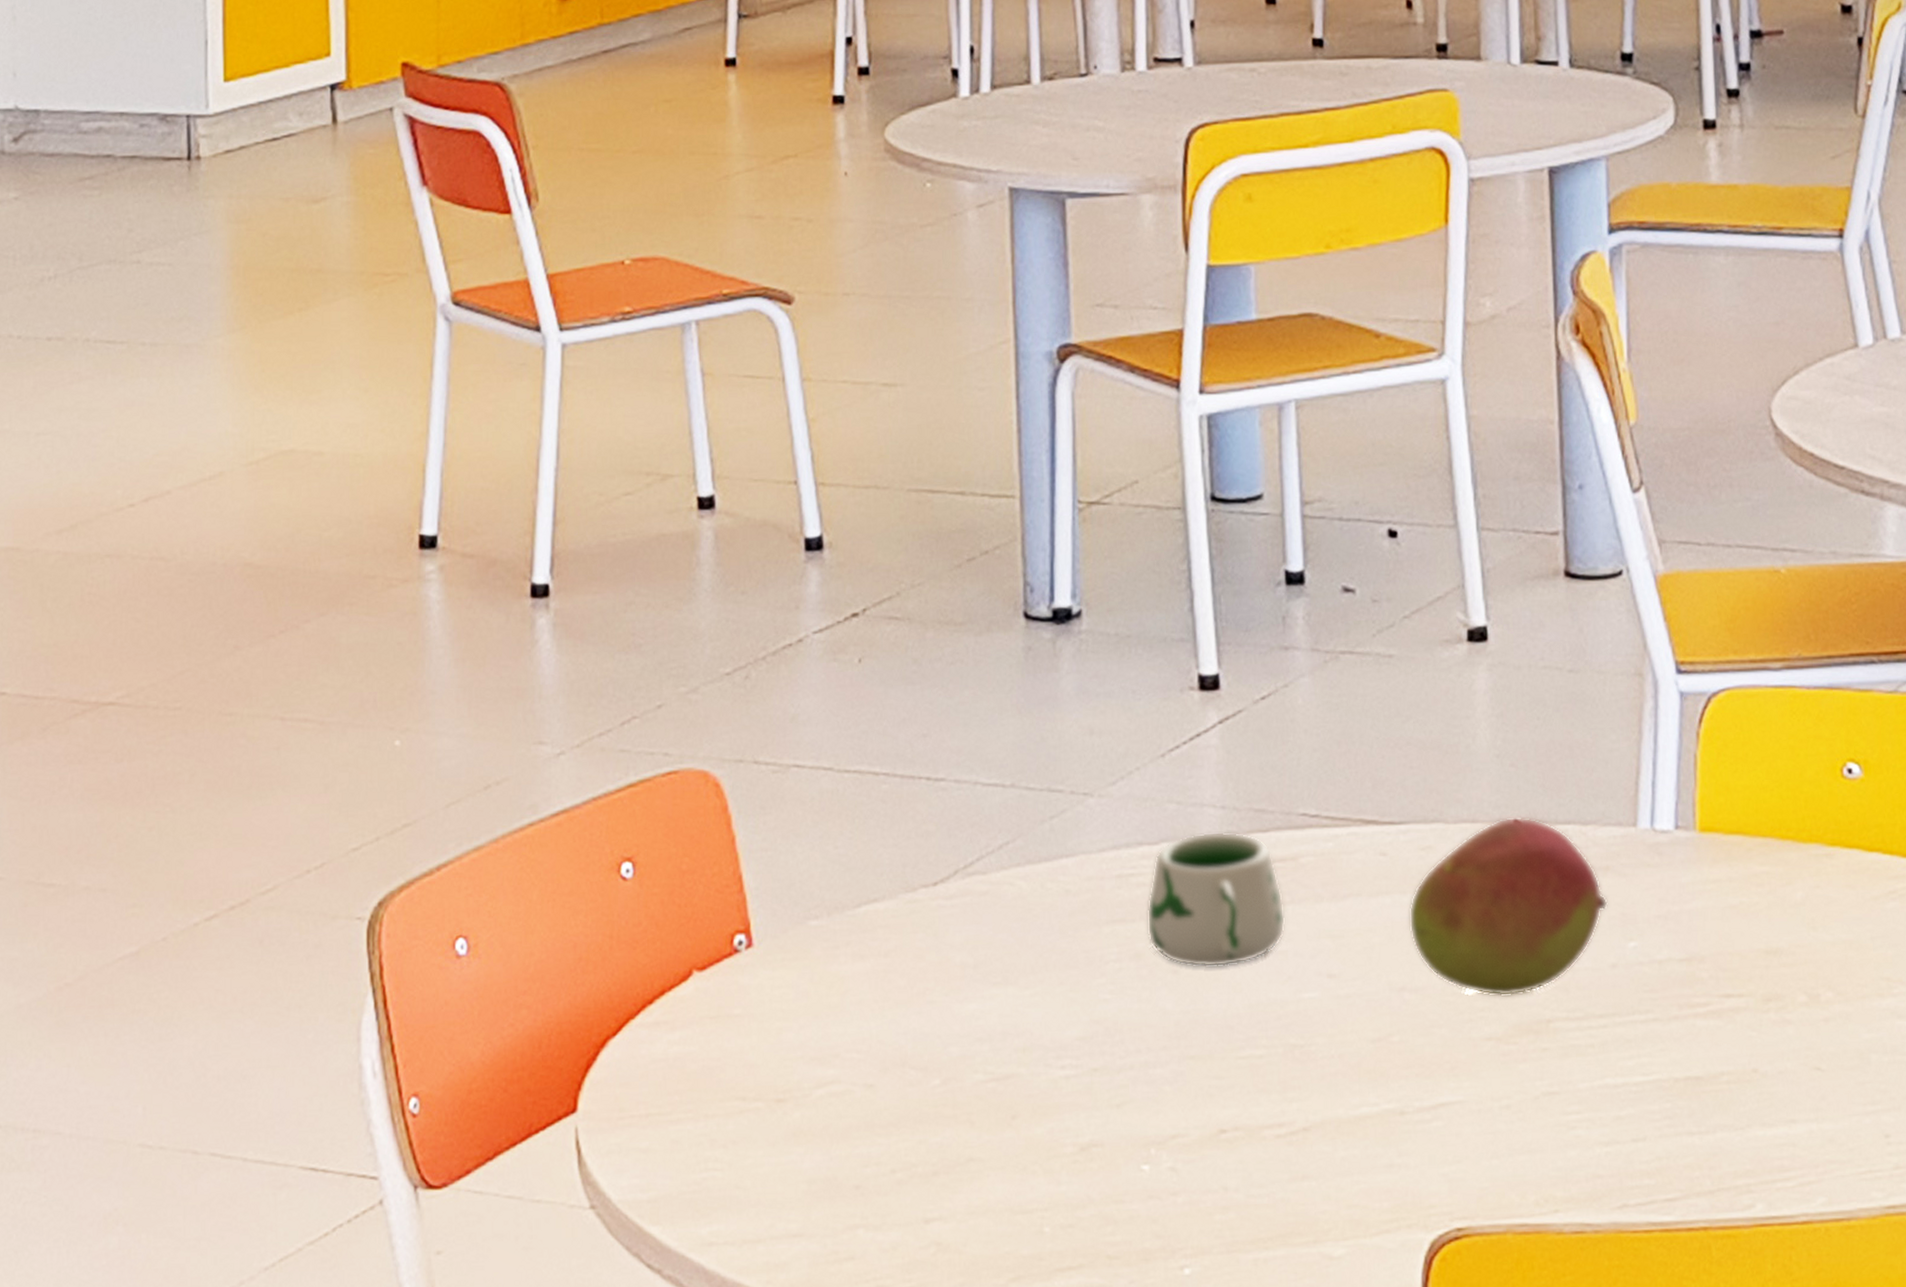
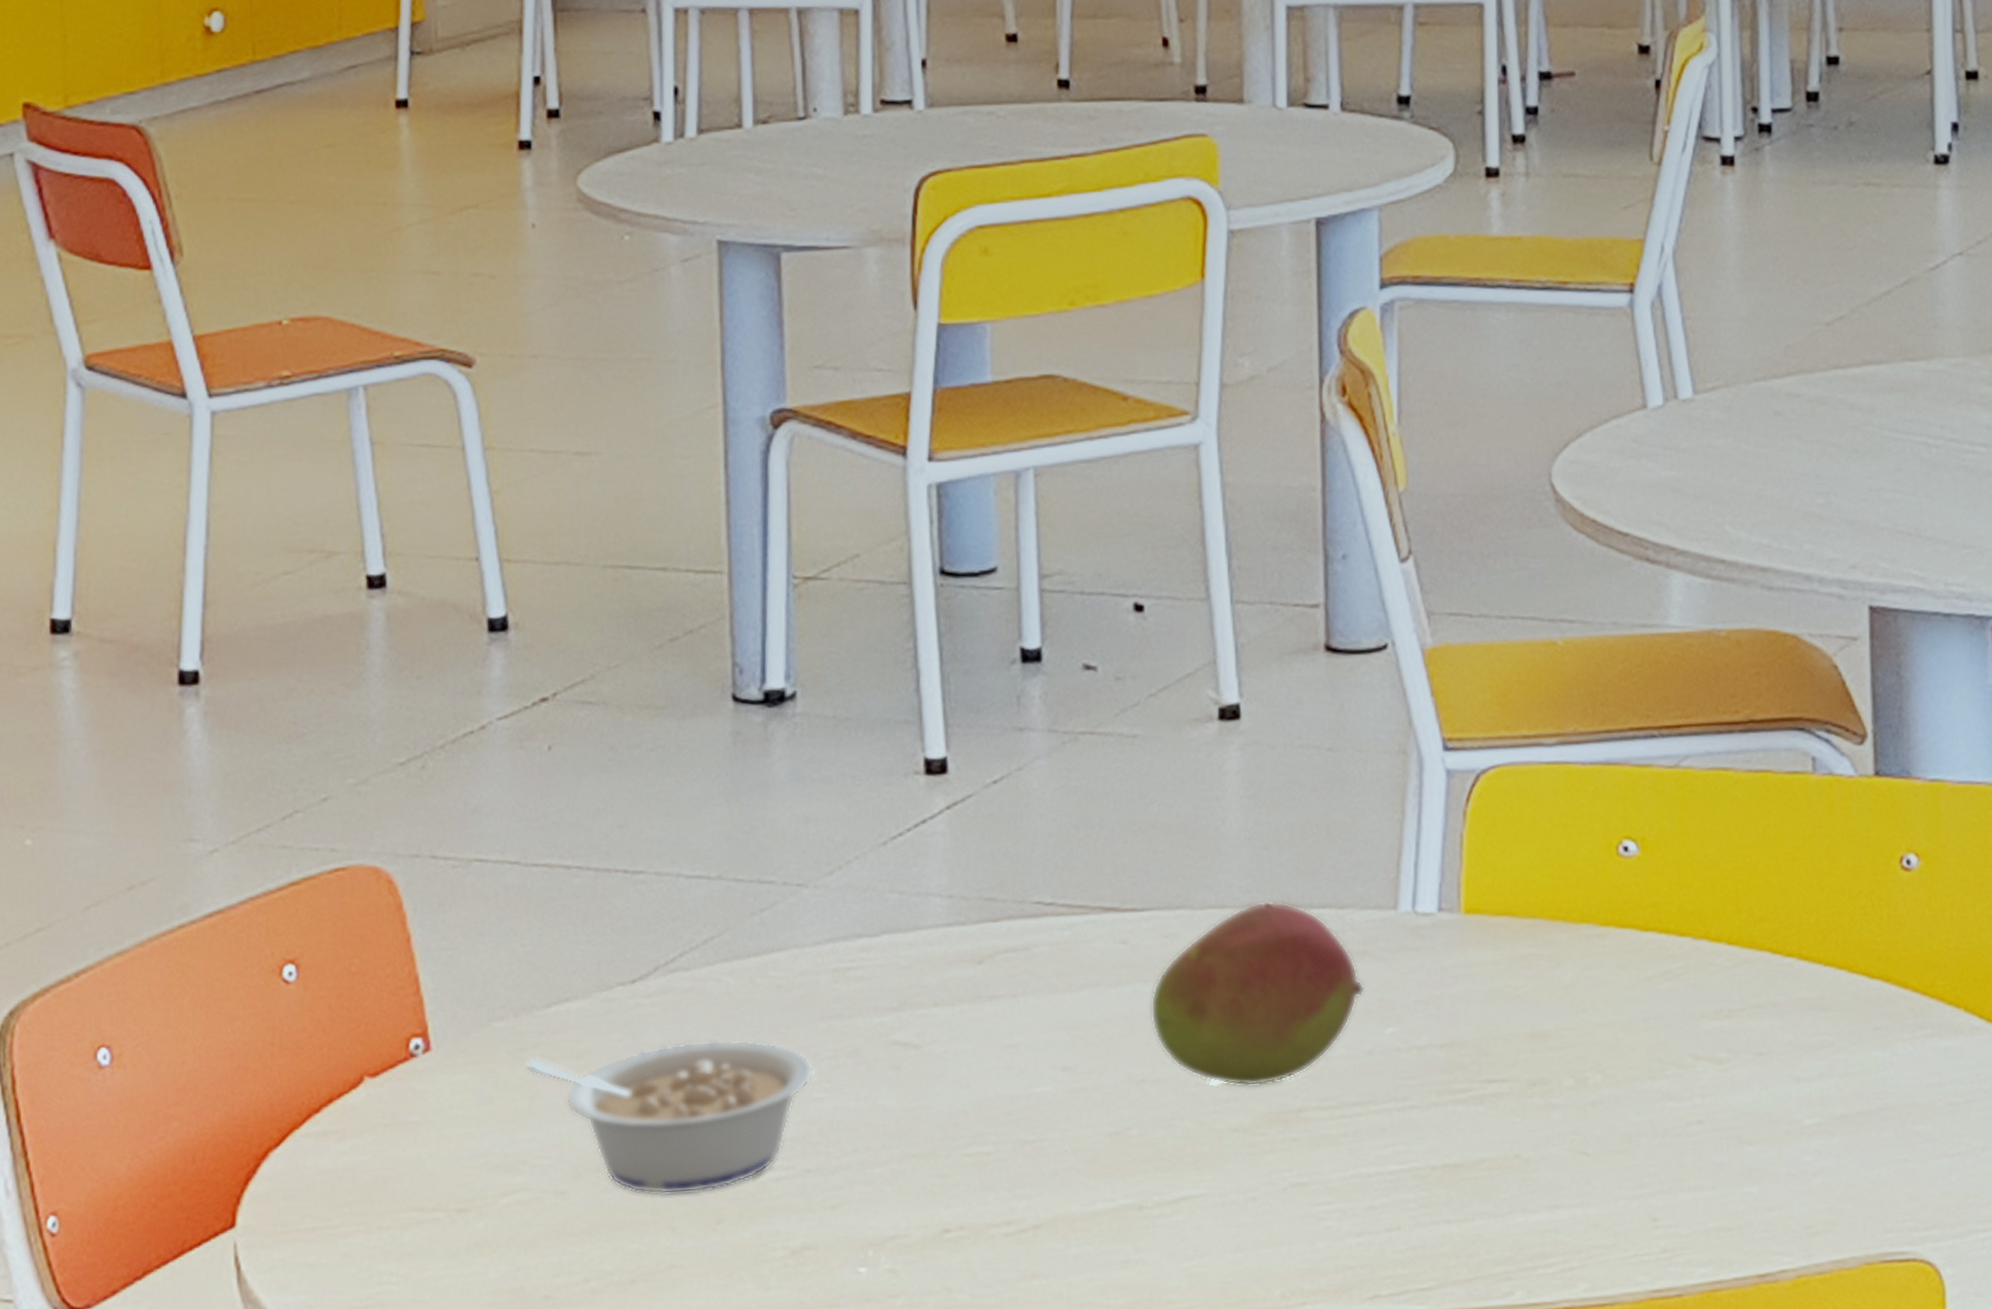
legume: none [838,941,1100,1090] -> present [526,1039,815,1195]
mug: present [1147,831,1286,968] -> none [866,921,1017,1063]

